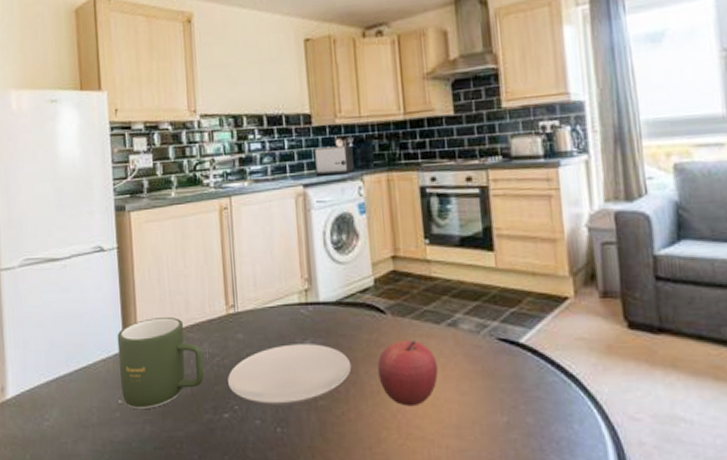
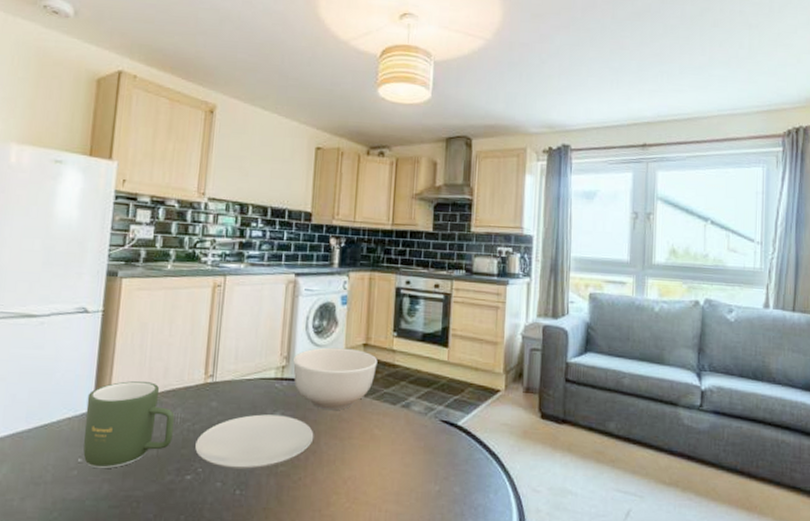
toaster: present [313,145,354,176] -> none [308,242,344,269]
bowl: none [315,263,412,335] -> present [292,347,378,411]
fruit: present [377,339,439,407] -> none [336,416,389,475]

